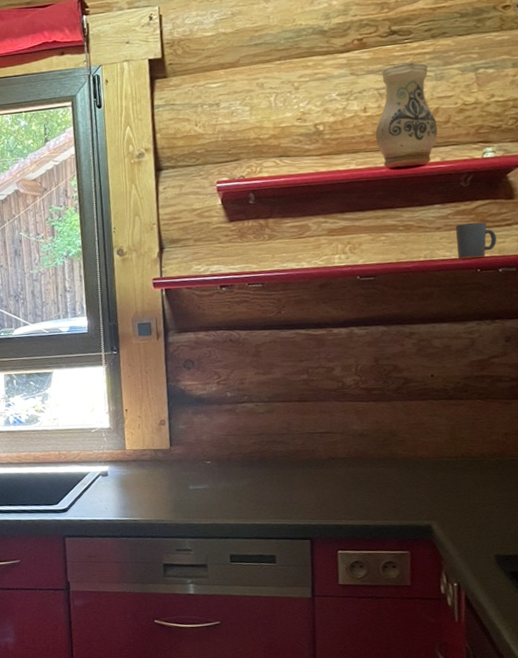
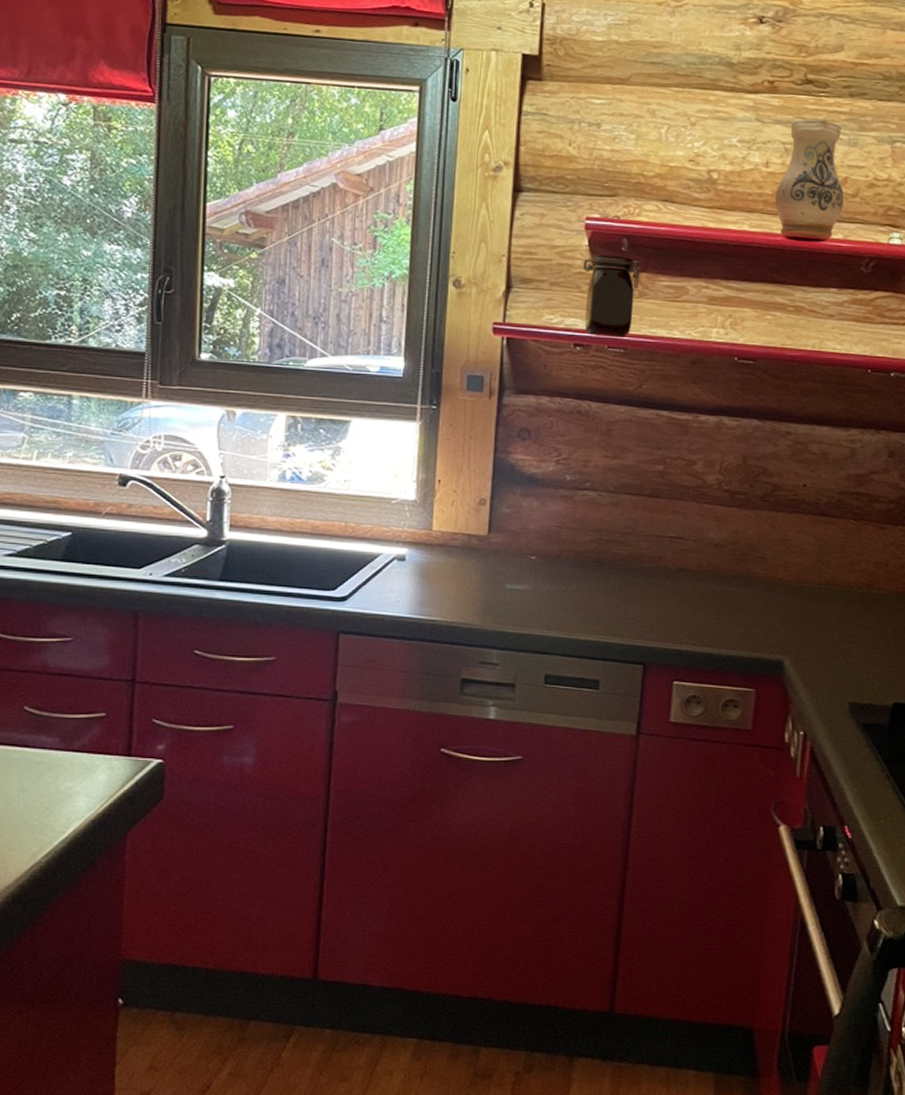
jar: none [219,208,268,277] -> present [582,255,641,337]
mug: present [456,222,497,260] -> none [849,315,892,358]

